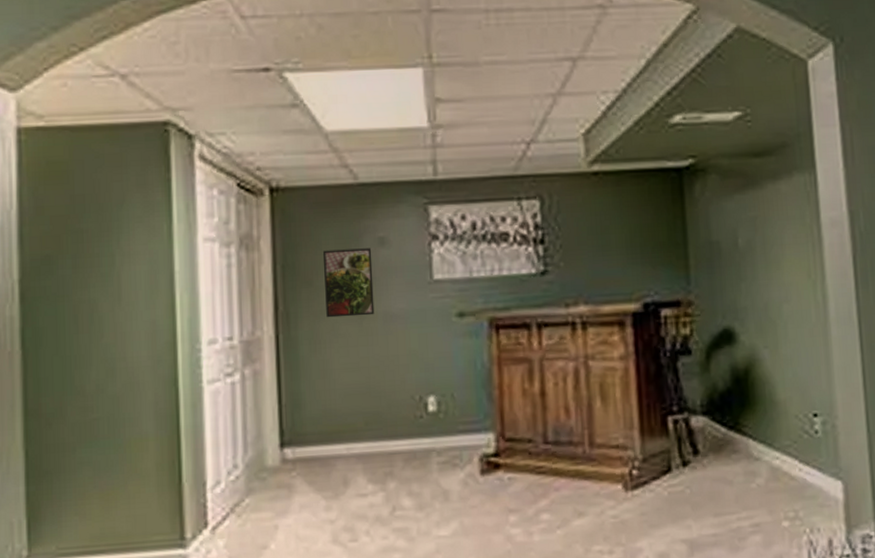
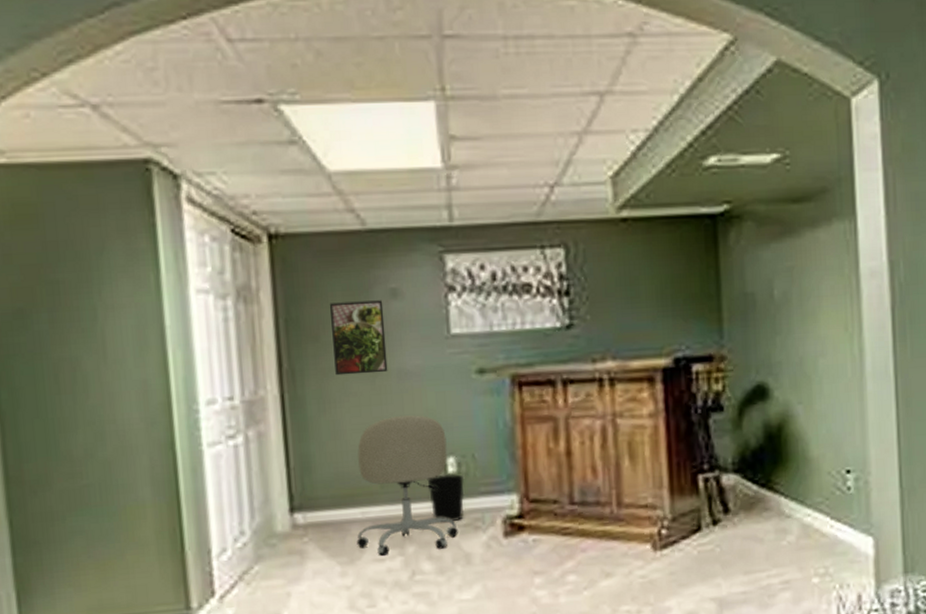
office chair: none [341,355,438,491] -> present [356,415,459,556]
wastebasket: none [408,412,444,460] -> present [427,473,465,523]

